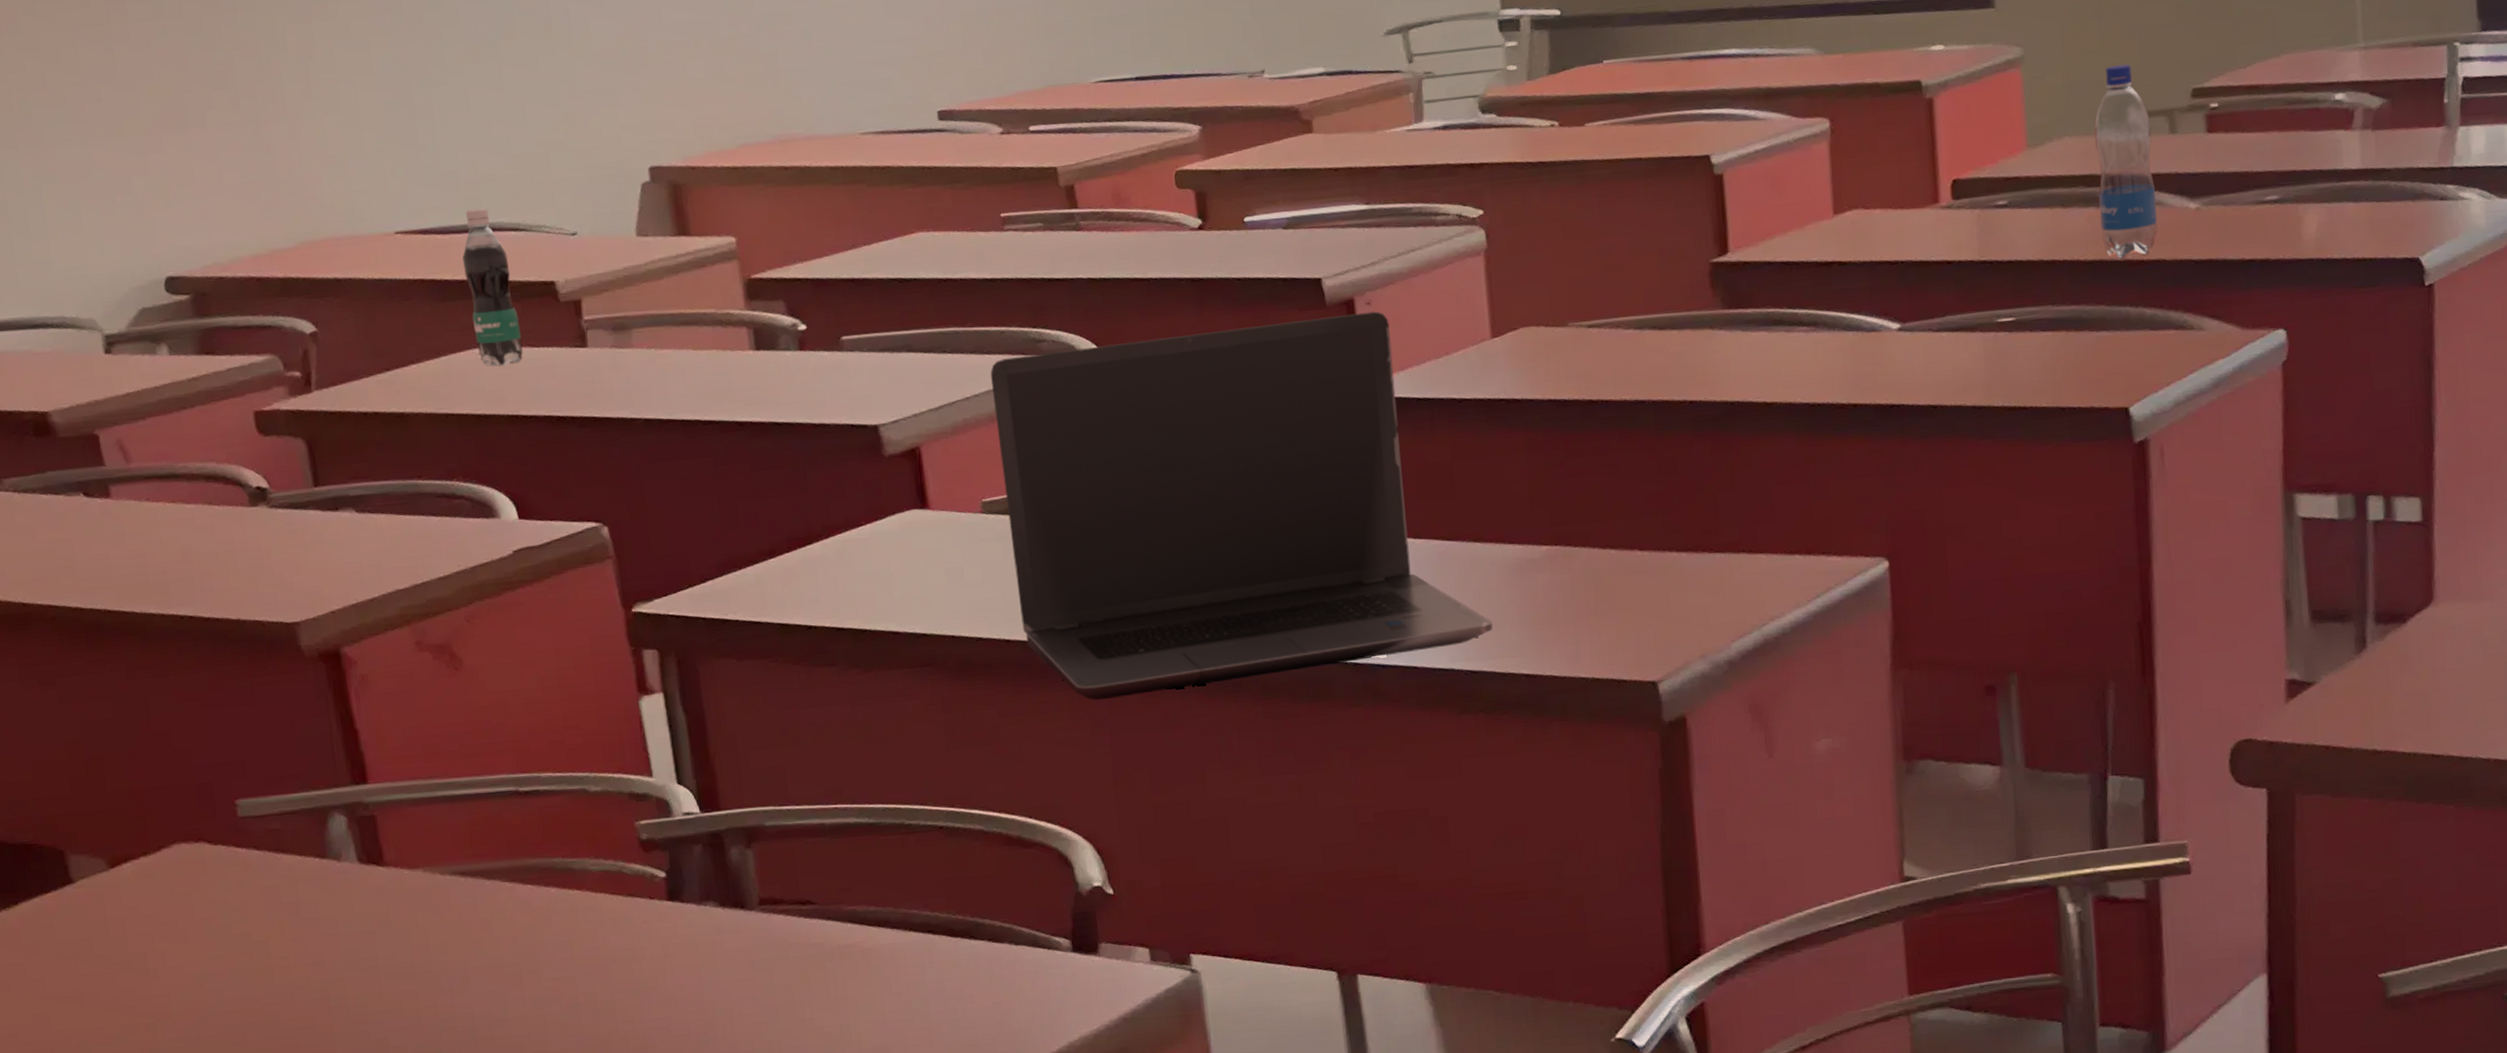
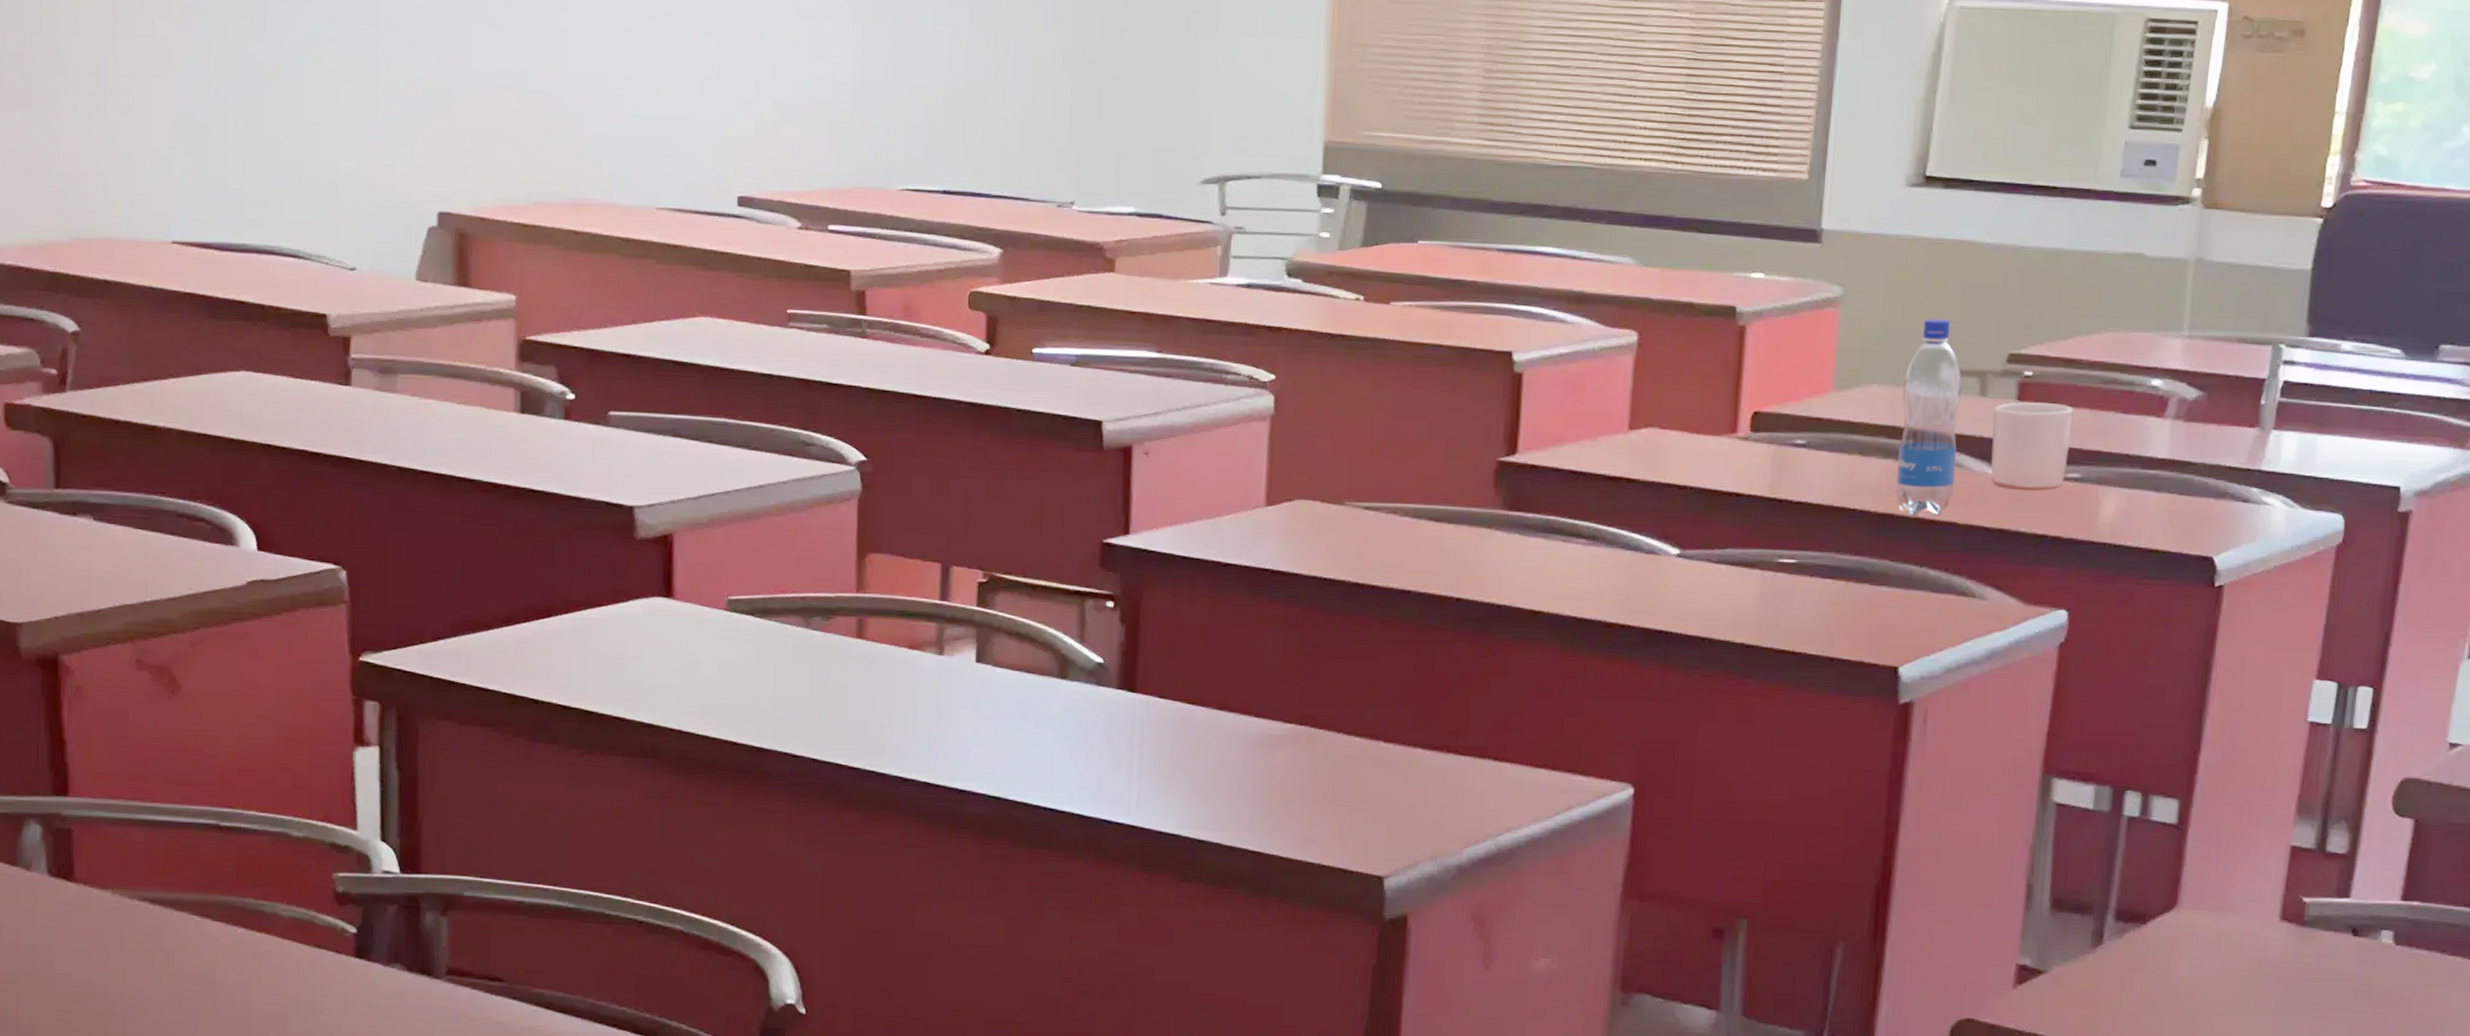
bottle: present [462,208,523,367] -> none [236,229,286,393]
laptop computer: present [990,311,1493,701] -> none [751,457,1226,817]
mug: none [2185,130,2265,220] -> present [1991,402,2074,491]

